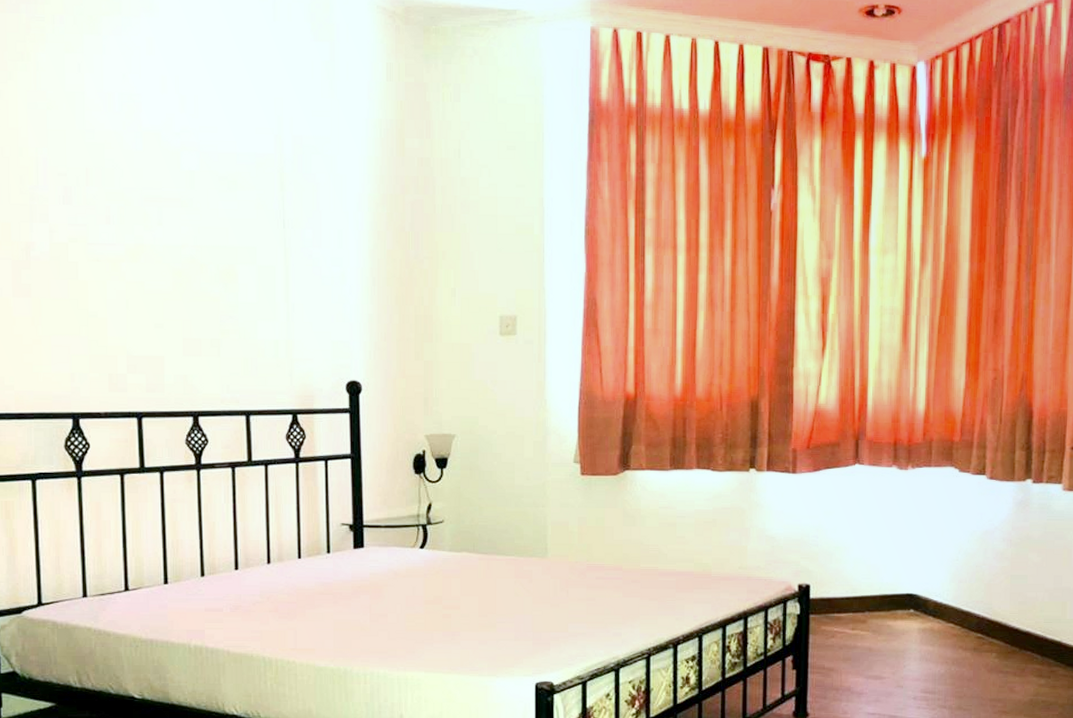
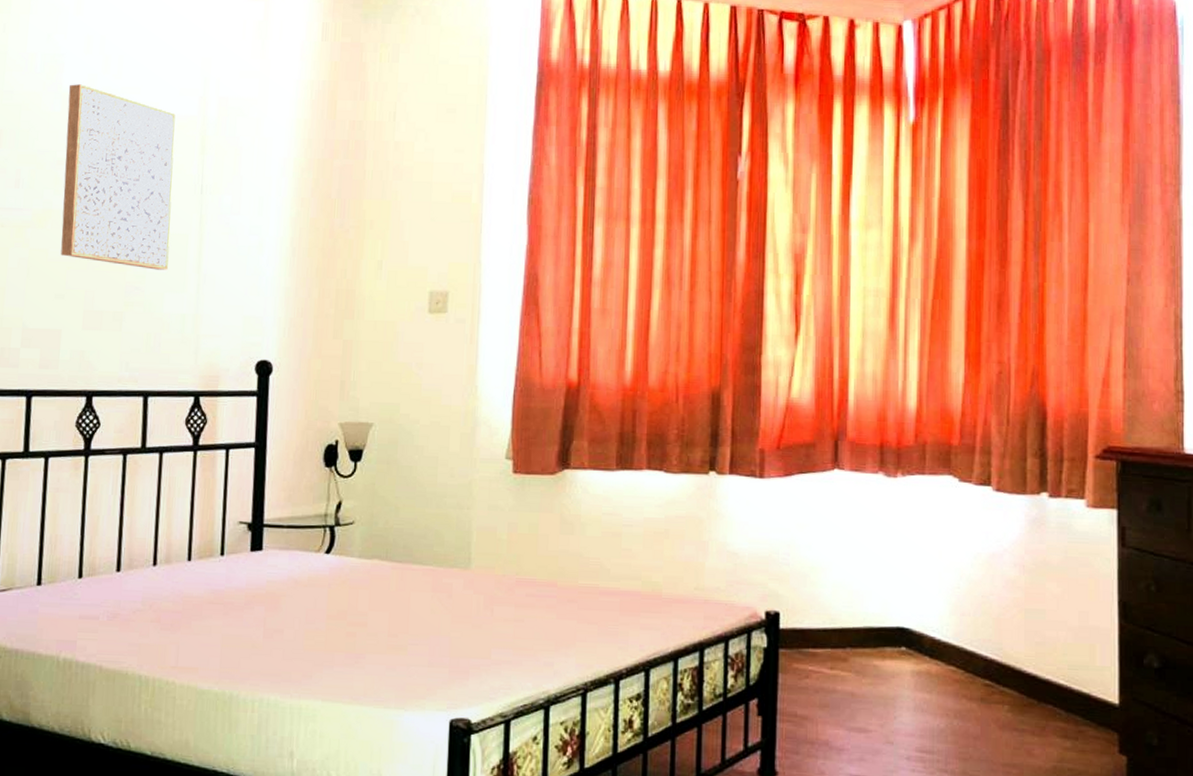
wall art: none [149,123,258,300] -> present [61,84,176,270]

